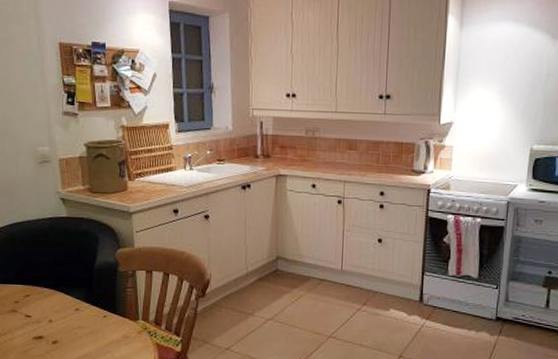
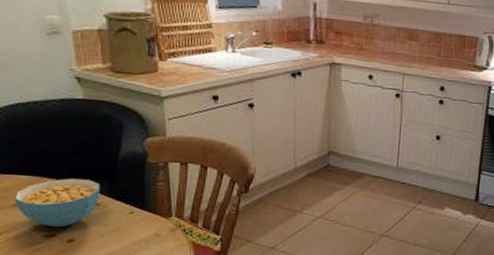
cereal bowl: none [11,286,79,331] -> present [15,178,100,228]

